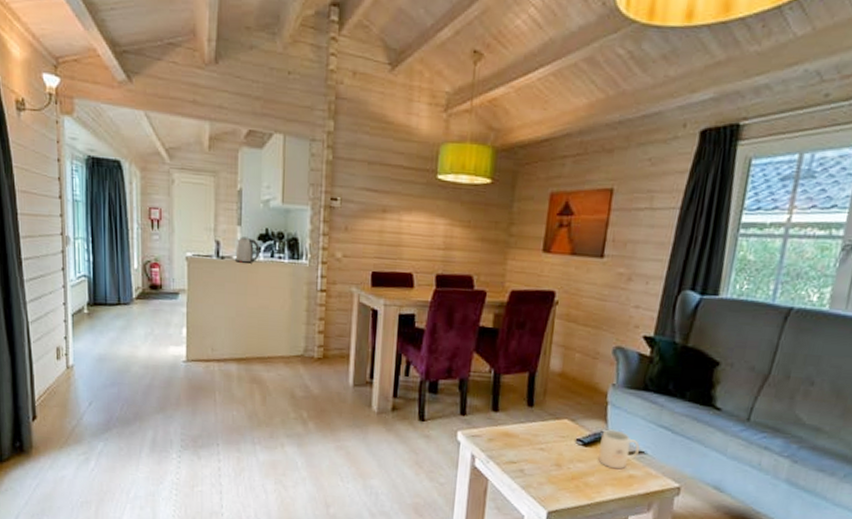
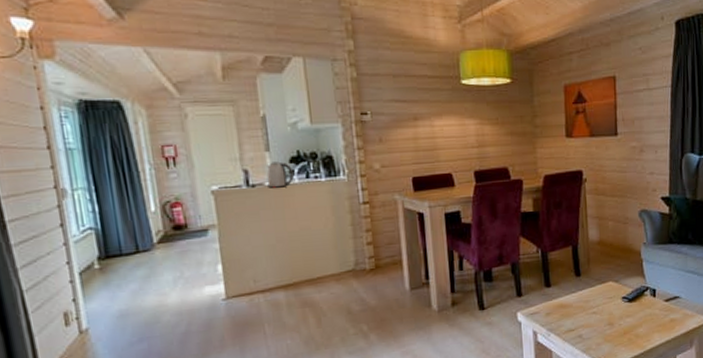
mug: present [598,429,640,470] -> none [642,282,675,317]

